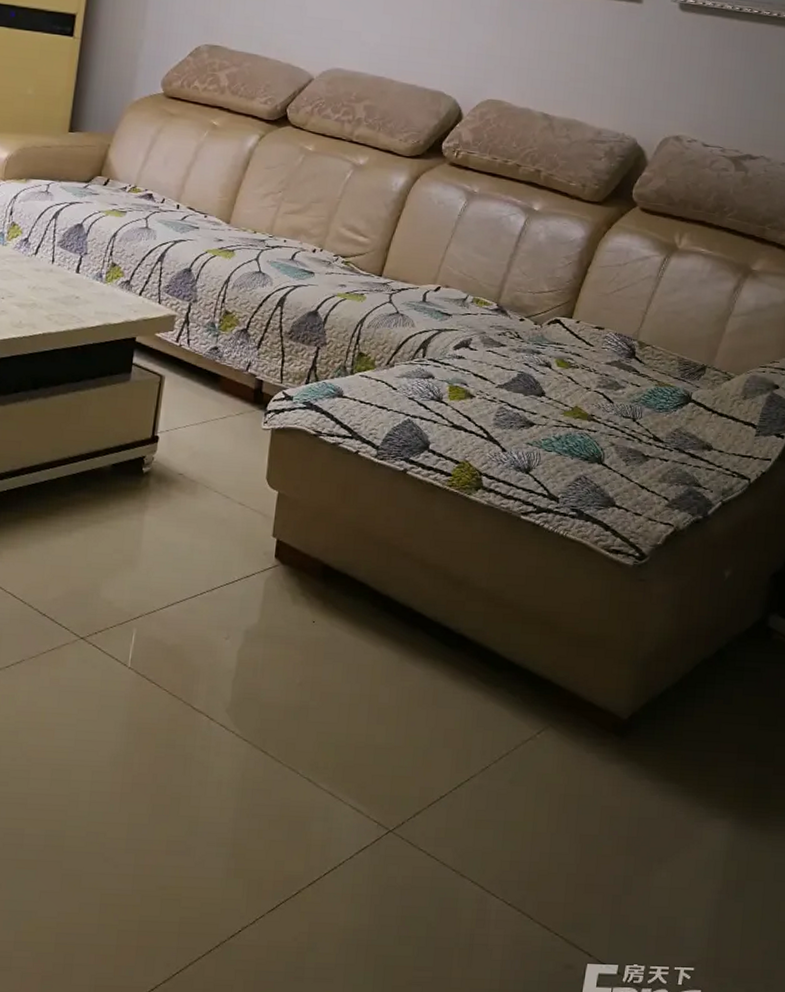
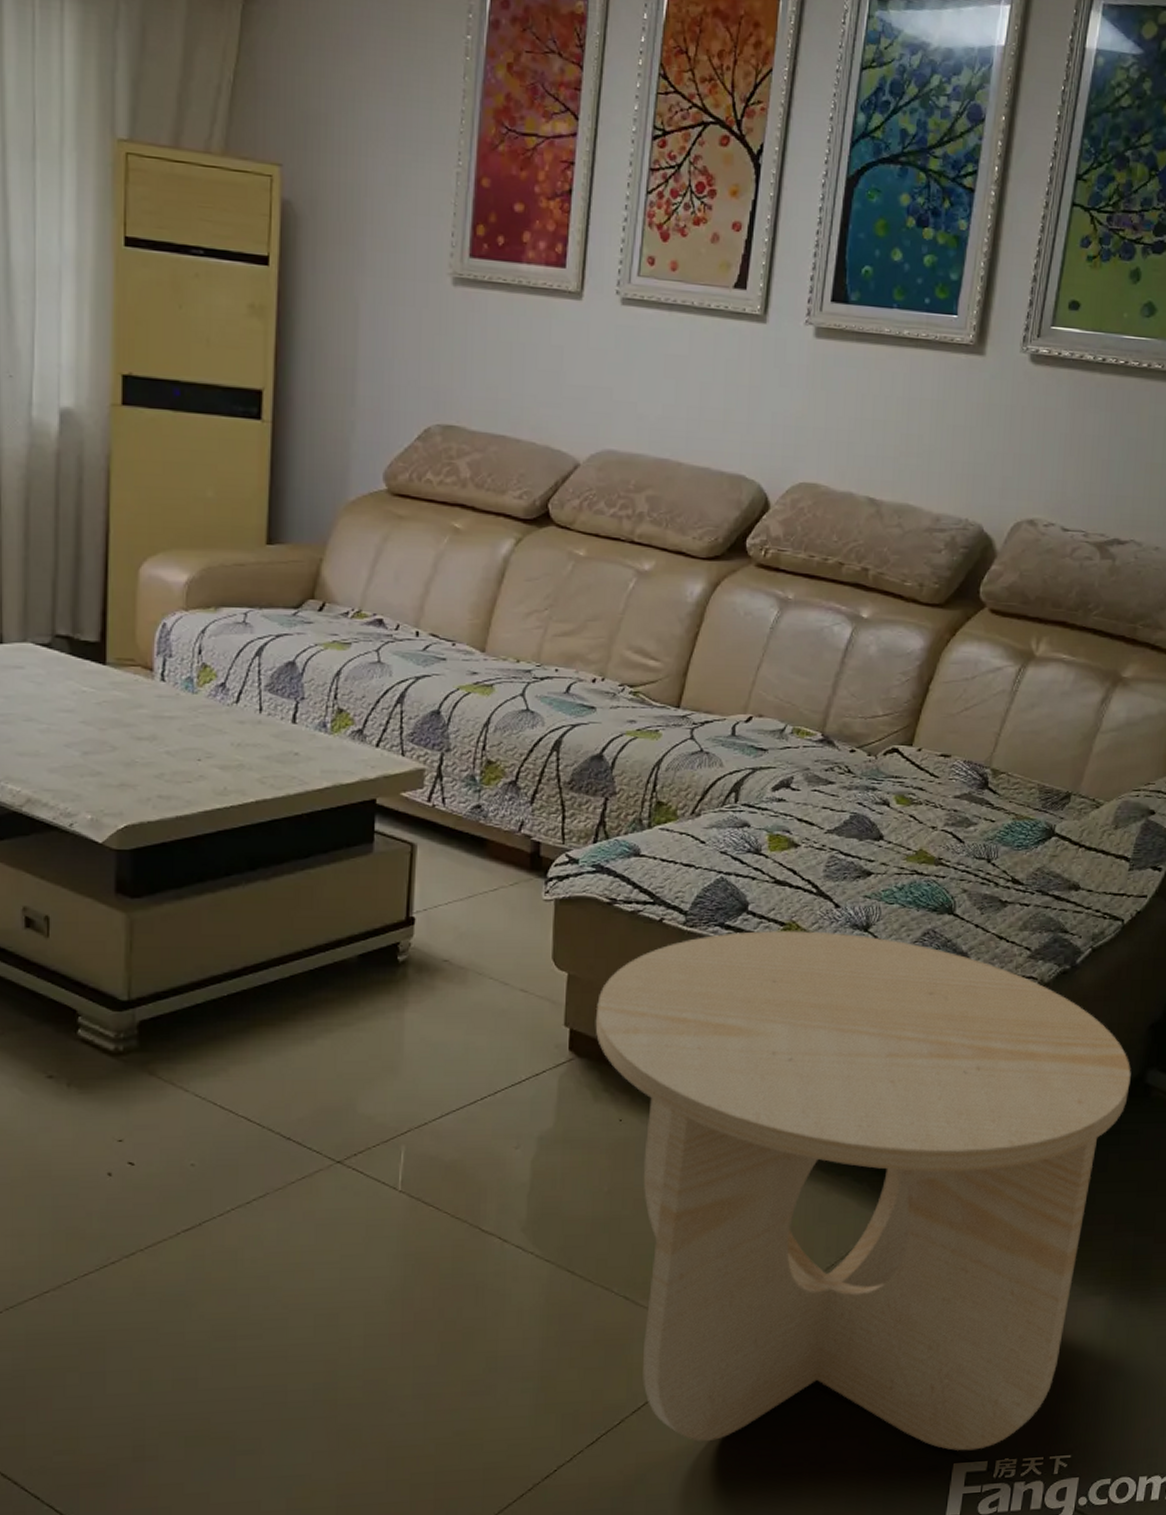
side table: none [297,467,755,954] -> present [595,930,1131,1451]

